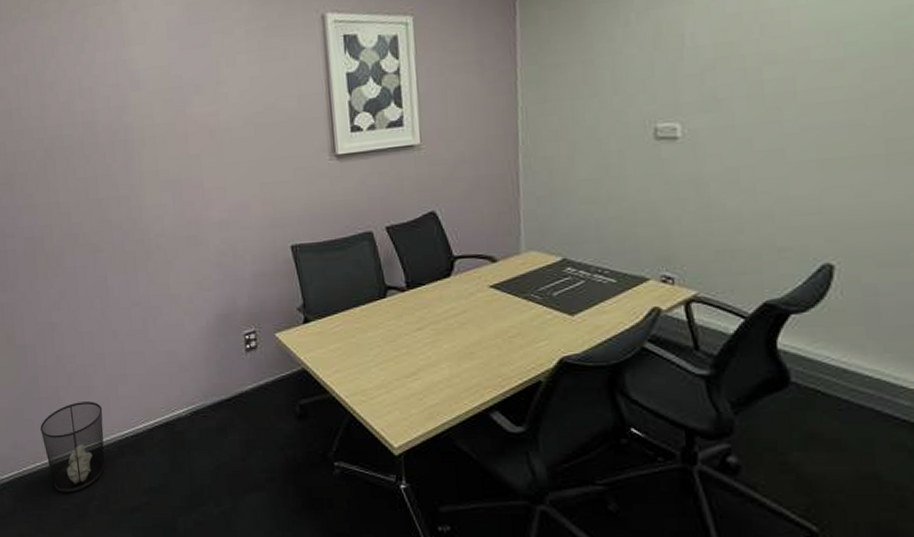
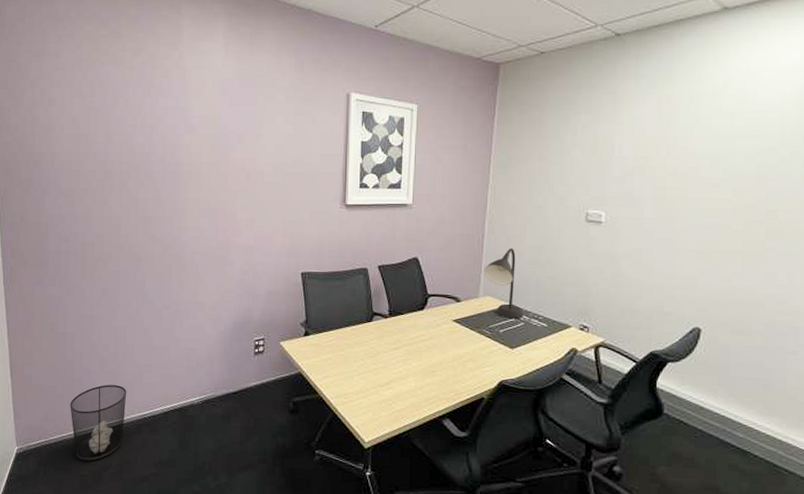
desk lamp: none [523,184,583,277] -> present [483,247,524,319]

